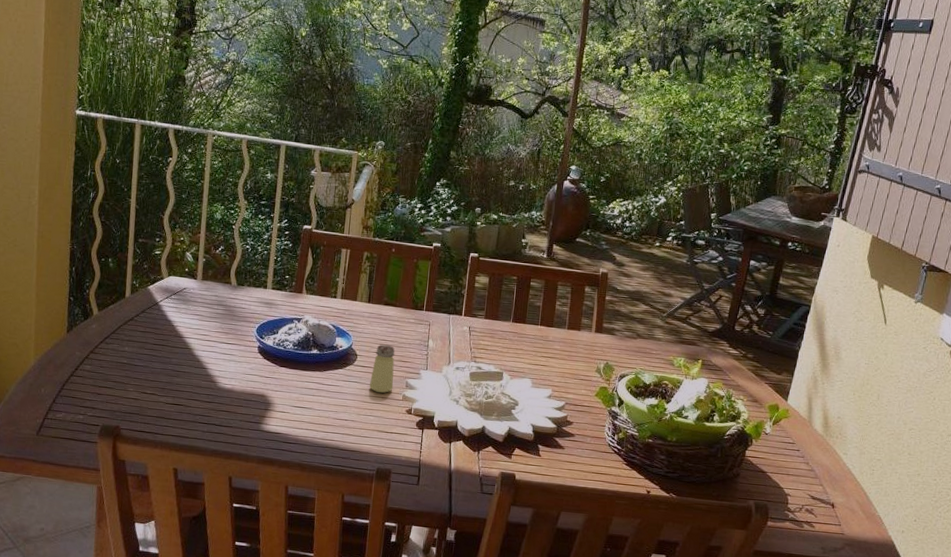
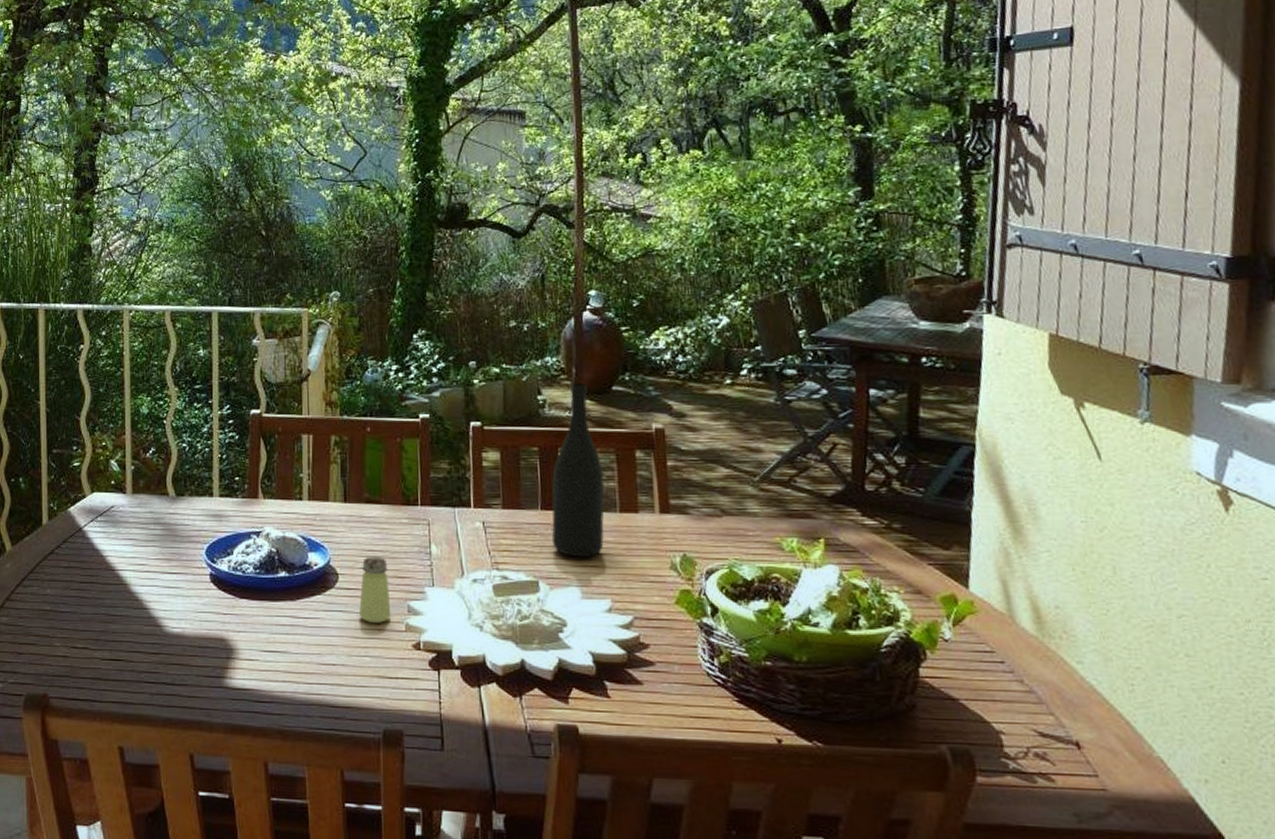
wine bottle: none [517,233,561,359] -> present [552,383,605,558]

